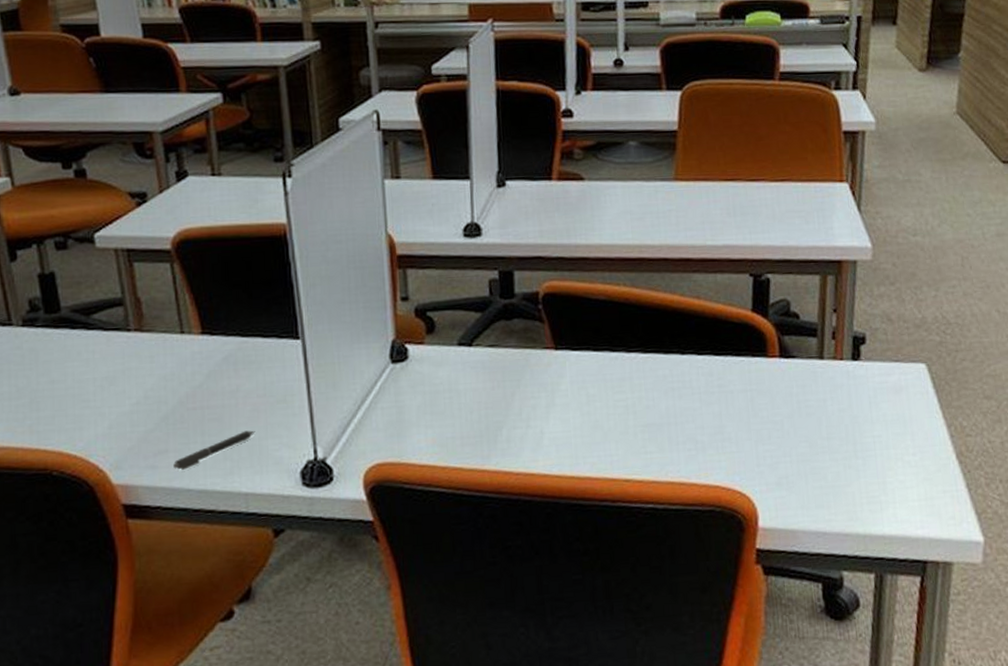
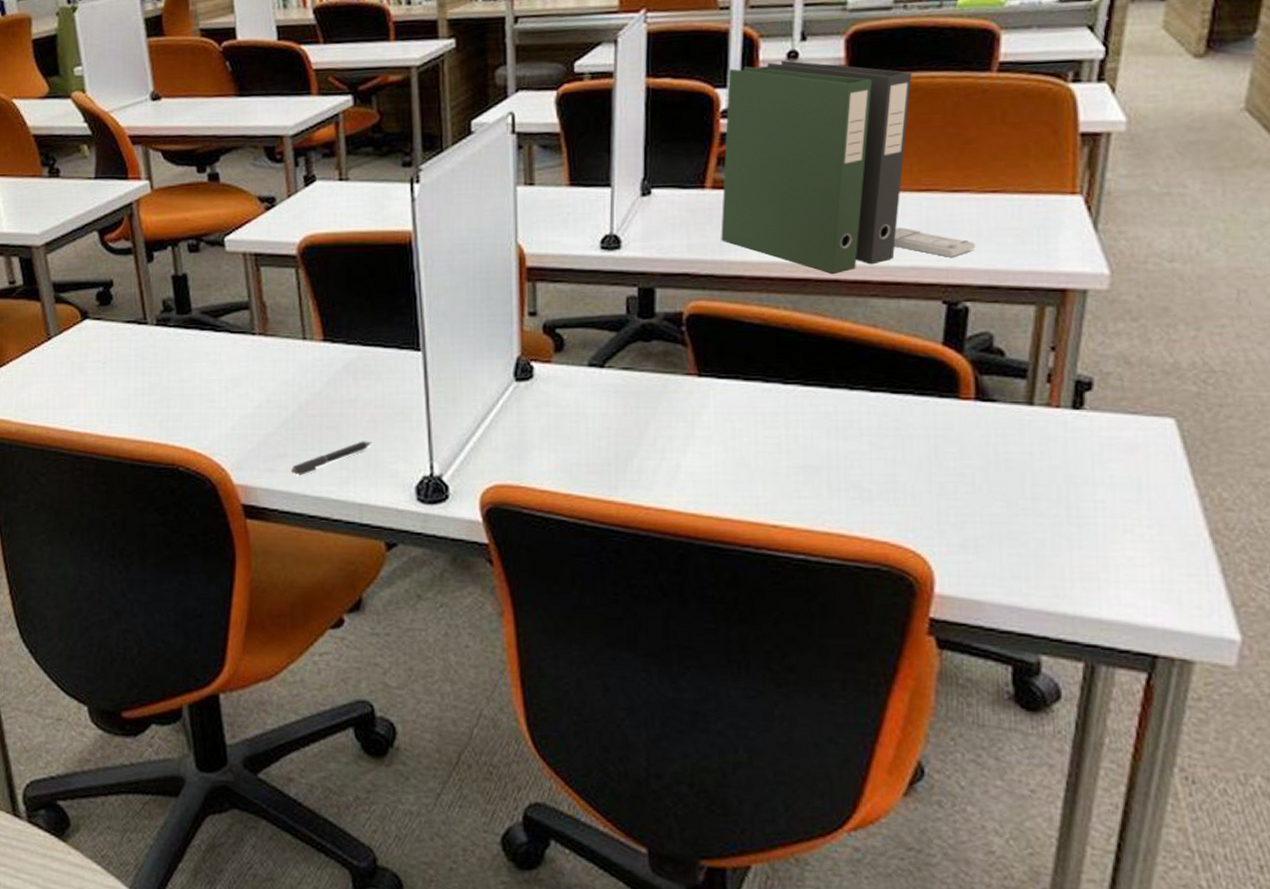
binder: none [566,67,715,253] -> present [721,60,912,274]
mobile phone: none [708,212,772,237] -> present [893,228,976,257]

